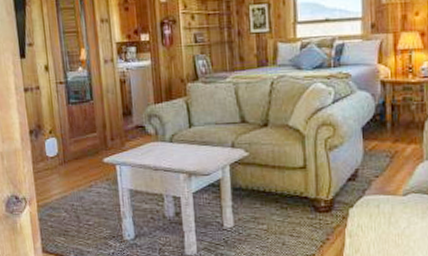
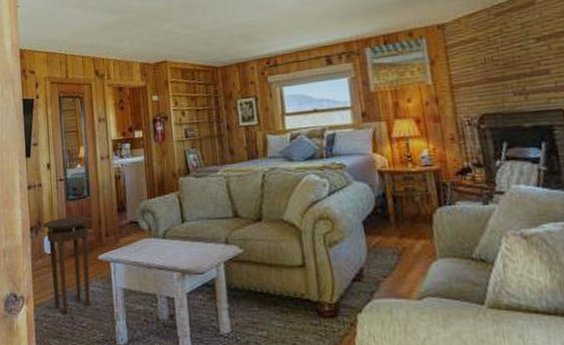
stool: none [43,119,97,214] -> present [43,215,91,314]

